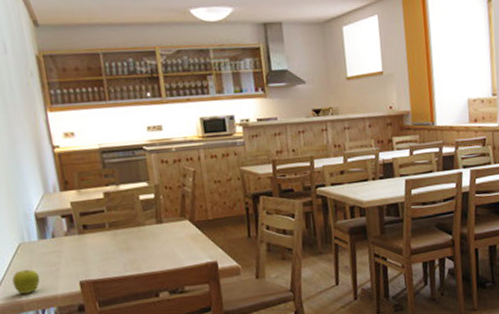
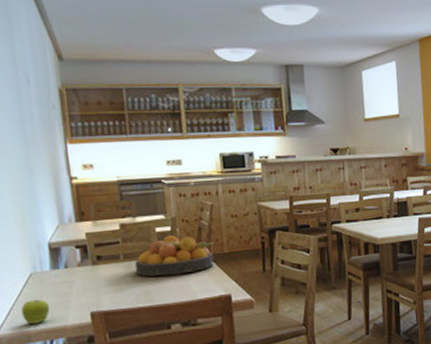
fruit bowl: none [120,203,199,245] -> present [134,235,214,277]

